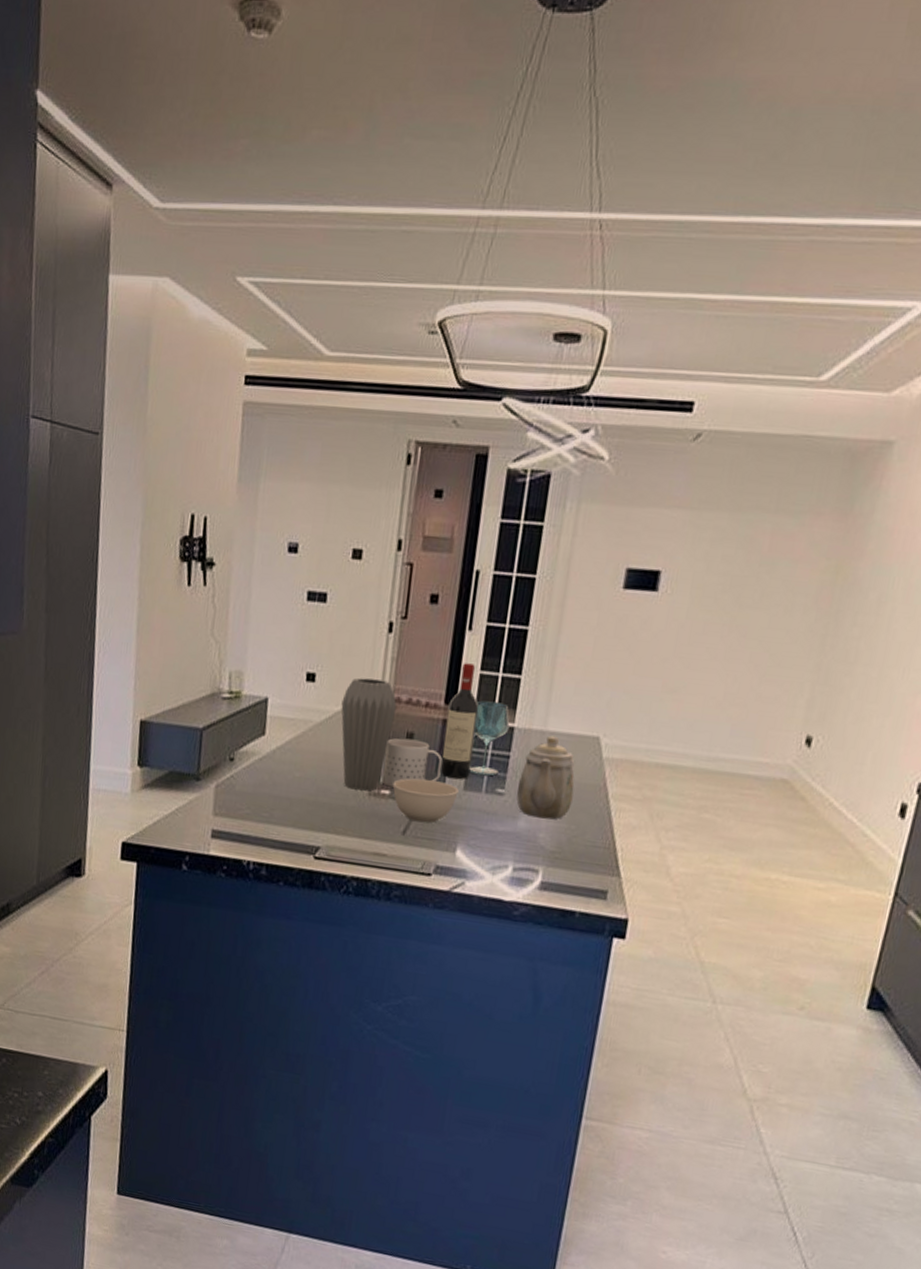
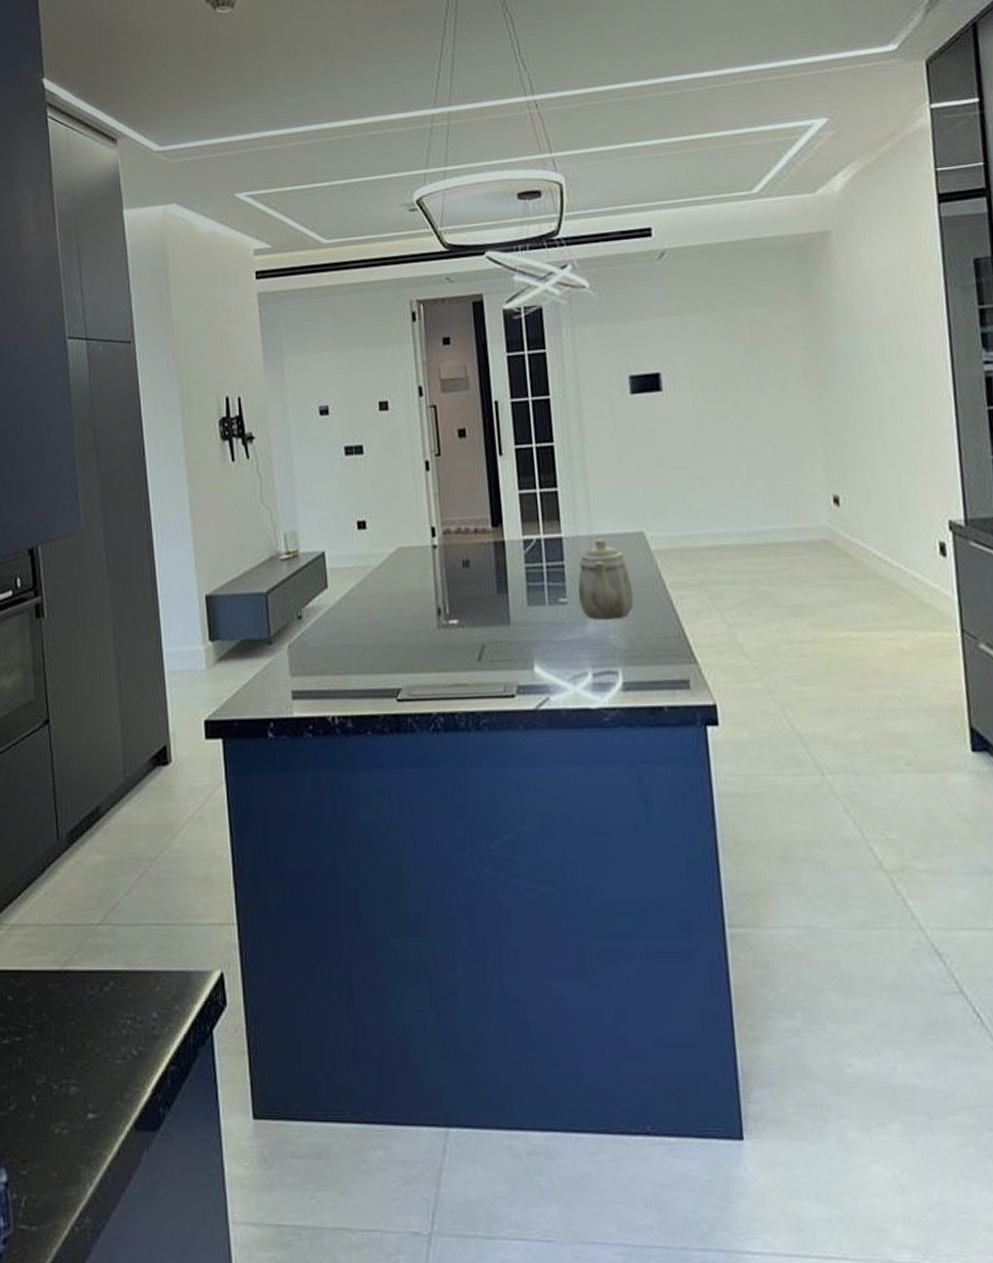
vase: present [341,677,397,791] -> none [395,515,449,625]
mug: present [383,738,443,787] -> none [445,565,503,616]
soup bowl: present [392,778,459,823] -> none [459,602,524,646]
wine bottle: present [441,663,479,779] -> none [496,485,530,596]
wine glass: present [469,700,510,777] -> none [522,516,558,589]

